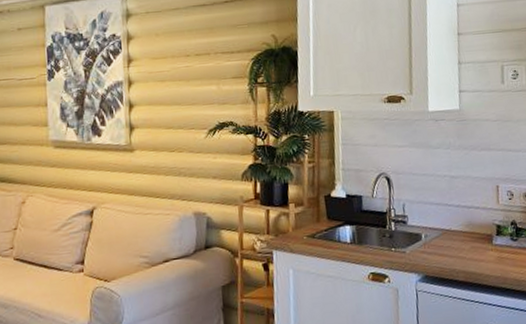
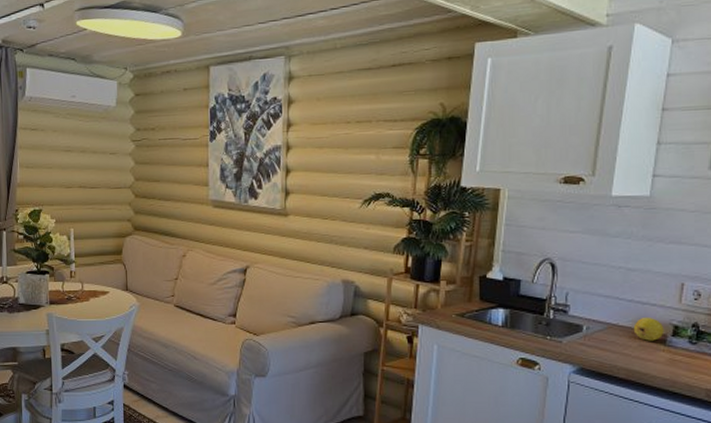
fruit: none [464,219,490,242] -> present [633,316,664,341]

